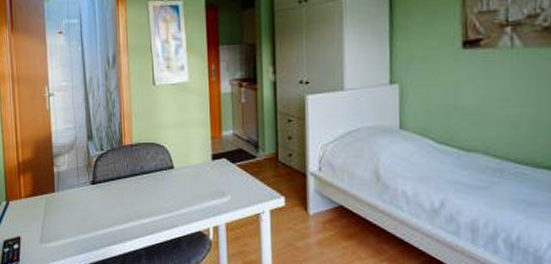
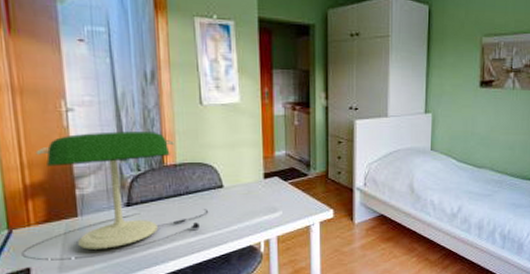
desk lamp: none [15,113,160,232] -> present [21,131,208,261]

